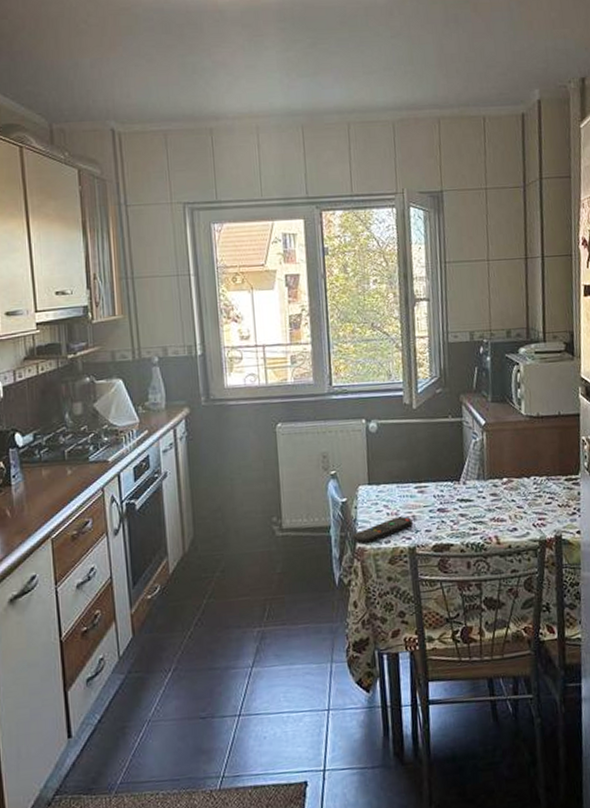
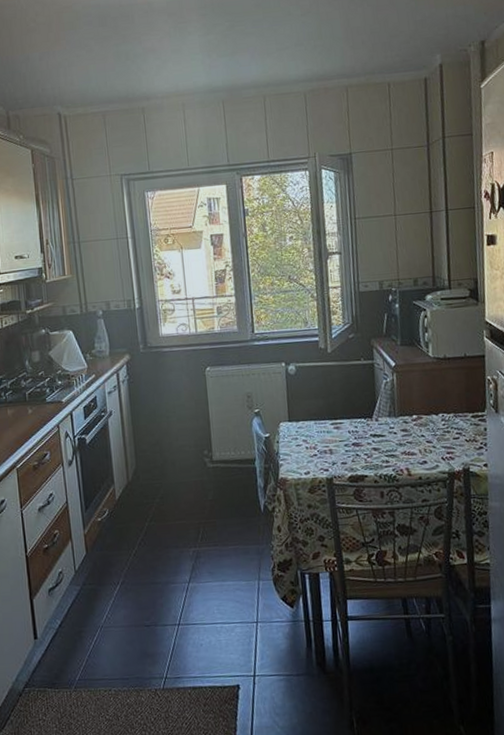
remote control: present [352,516,413,545] -> none [275,450,330,476]

